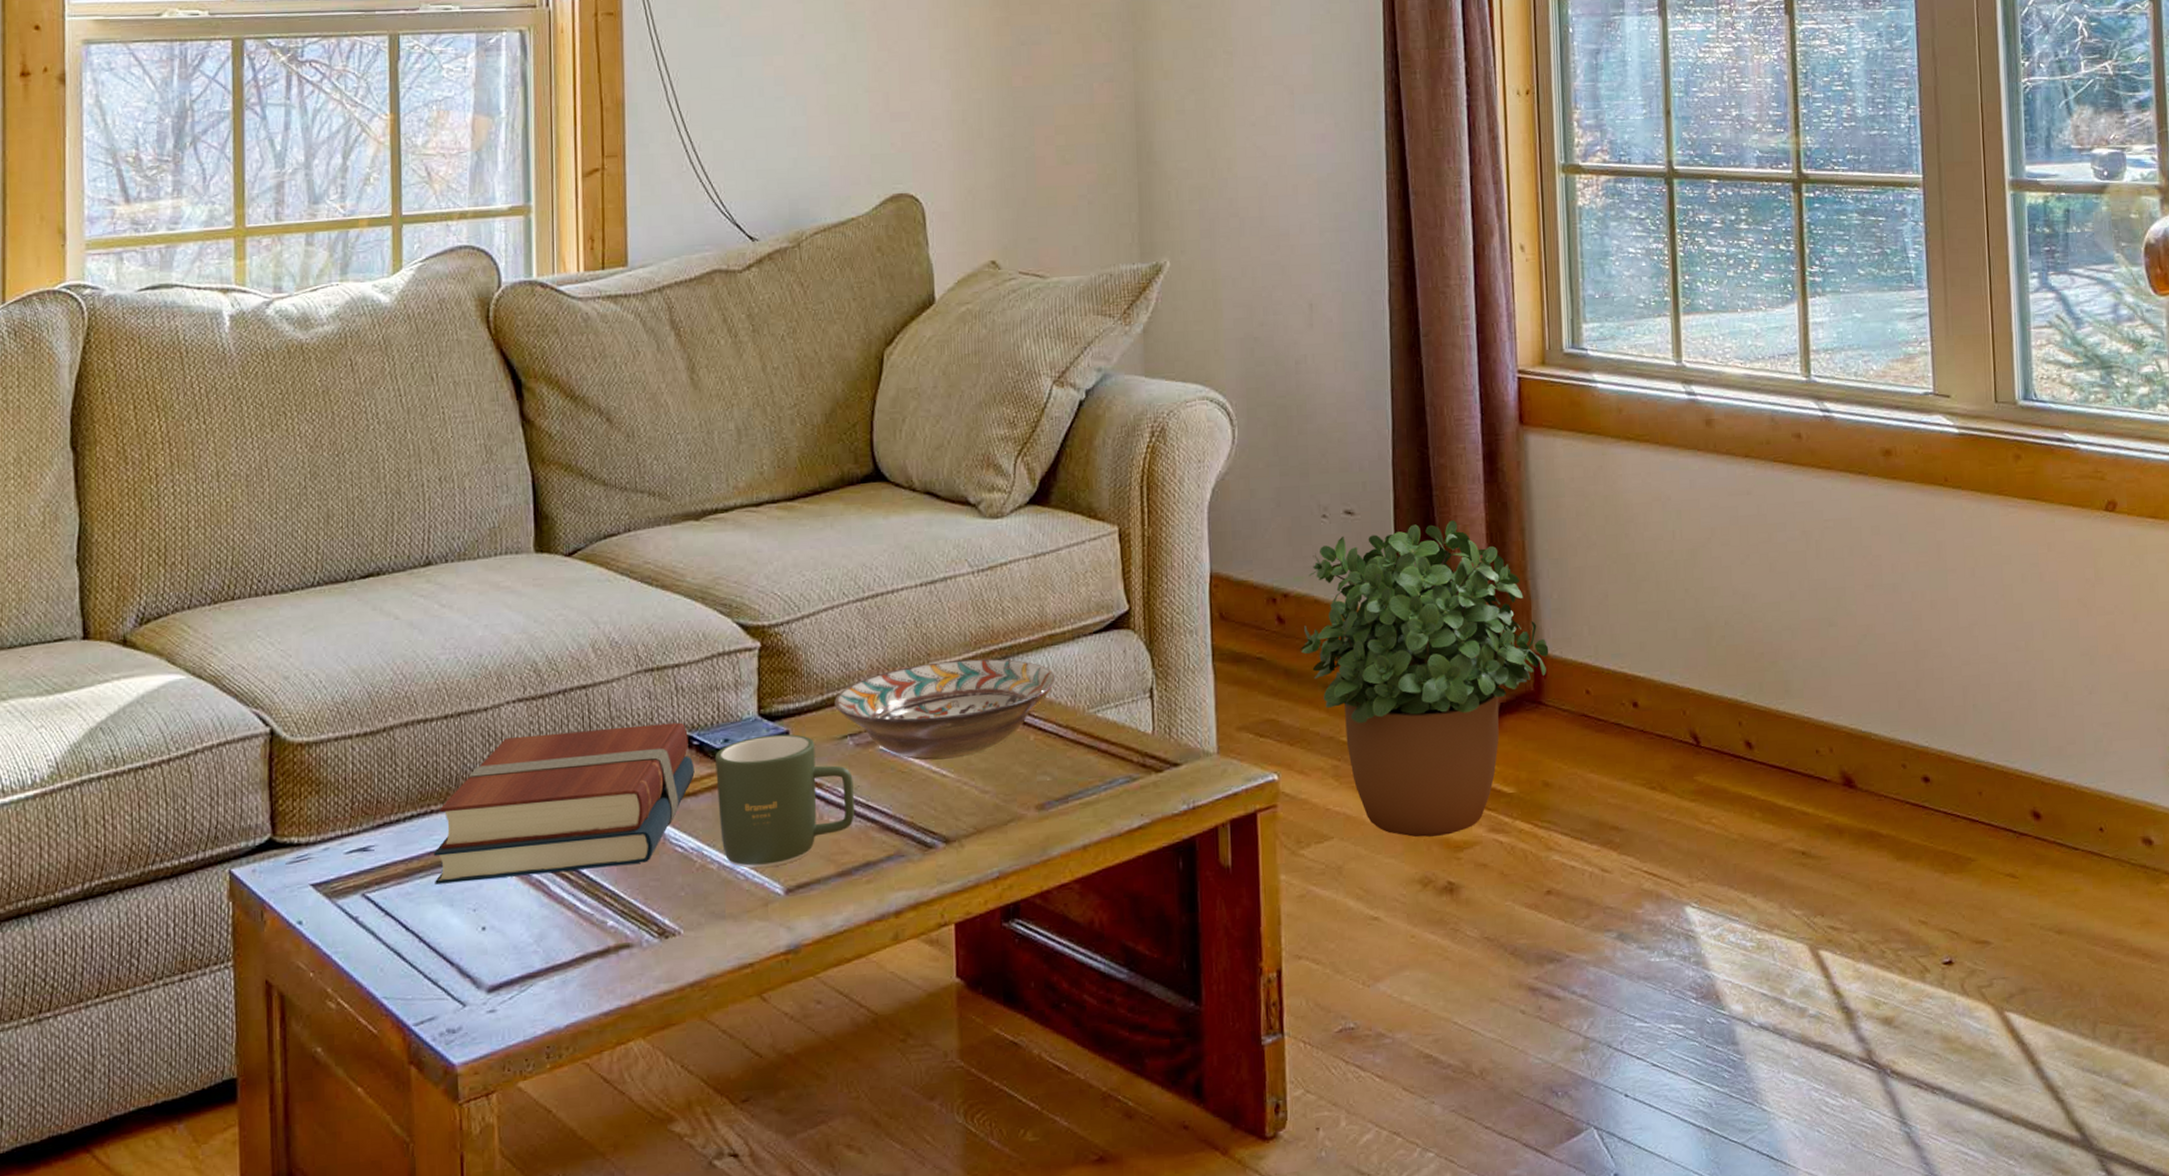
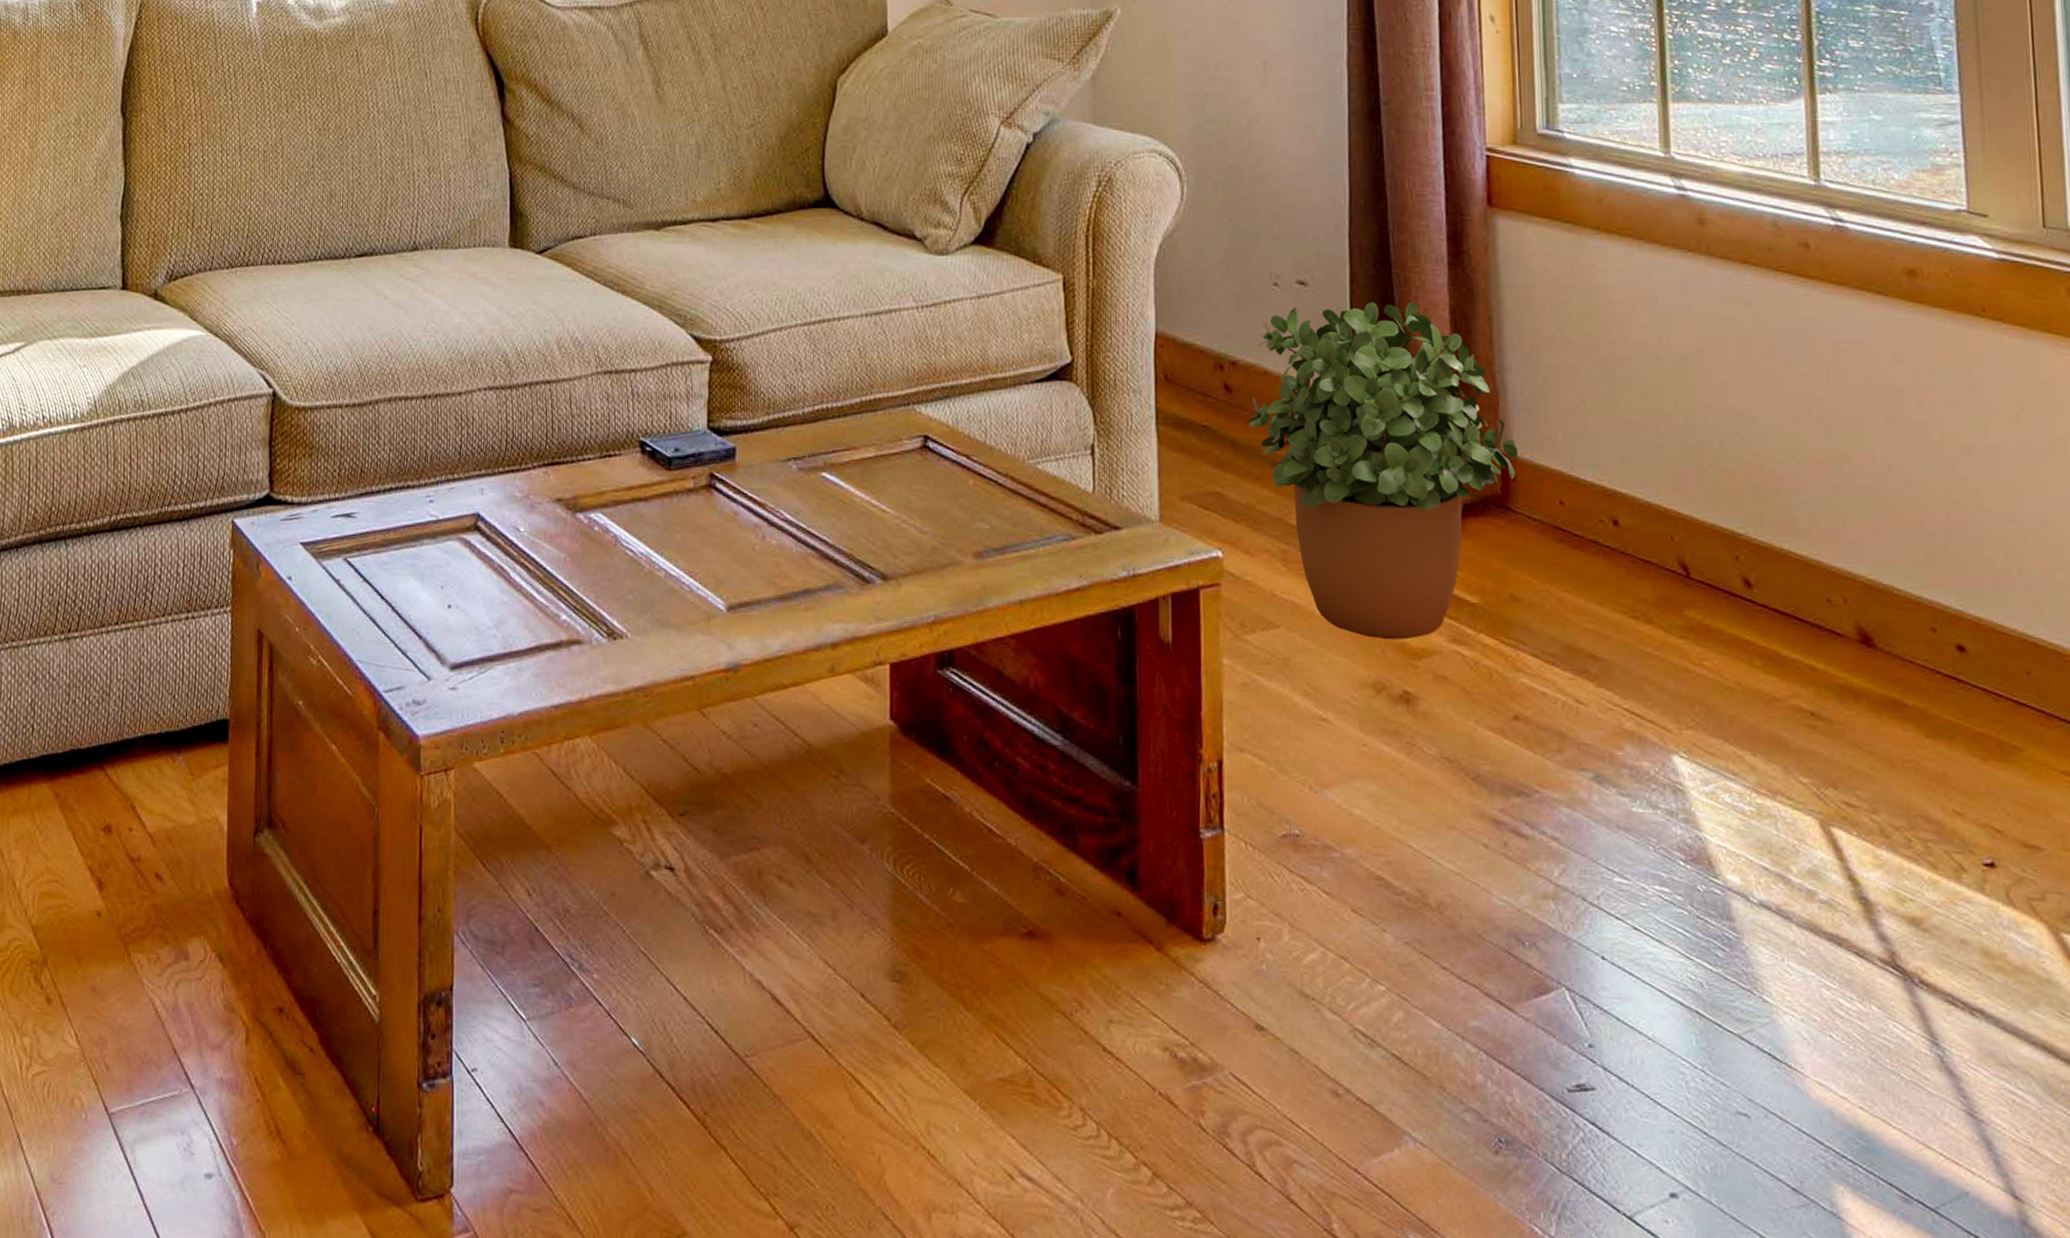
books: present [434,722,695,885] -> none [408,423,646,562]
mug: present [715,734,855,869] -> none [666,449,796,582]
decorative bowl: present [835,658,1057,760] -> none [780,394,997,494]

